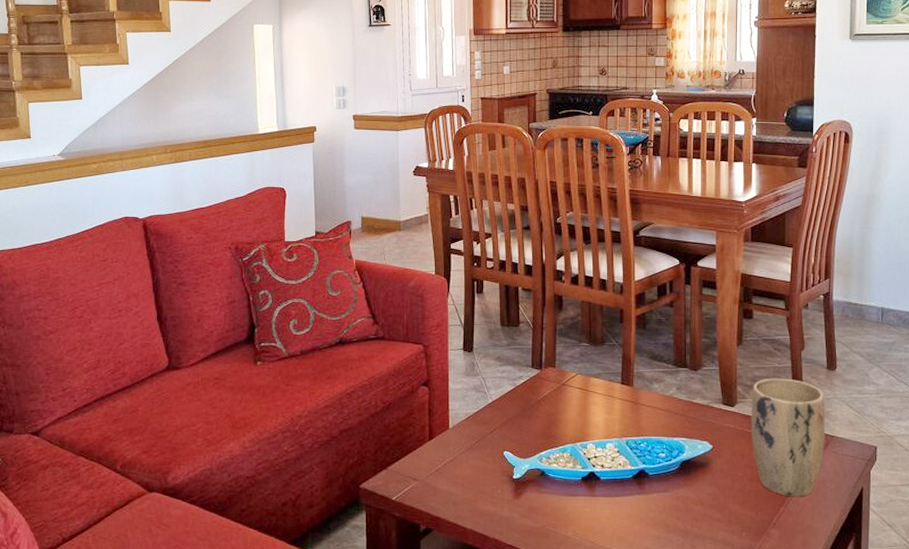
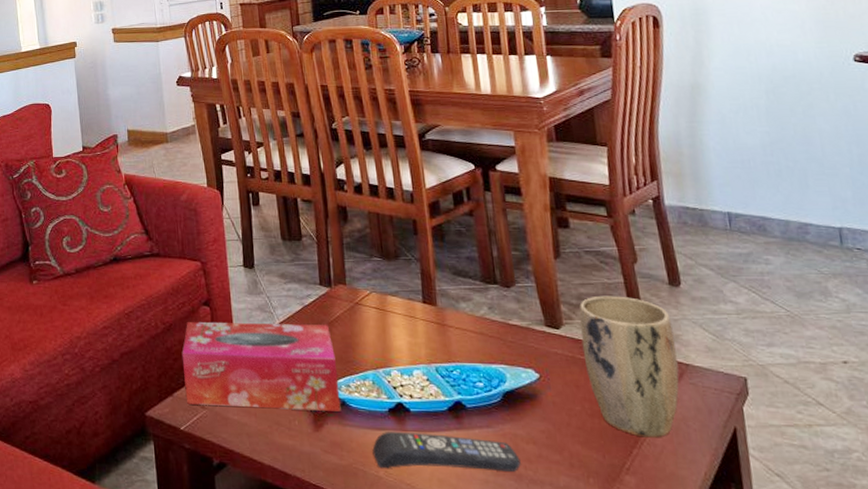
tissue box: none [398,401,540,481] -> present [181,322,341,412]
remote control: none [564,498,688,530] -> present [372,432,521,472]

